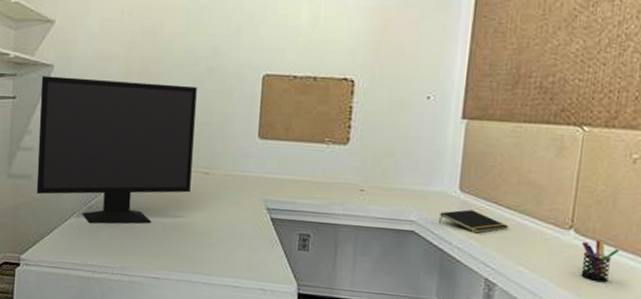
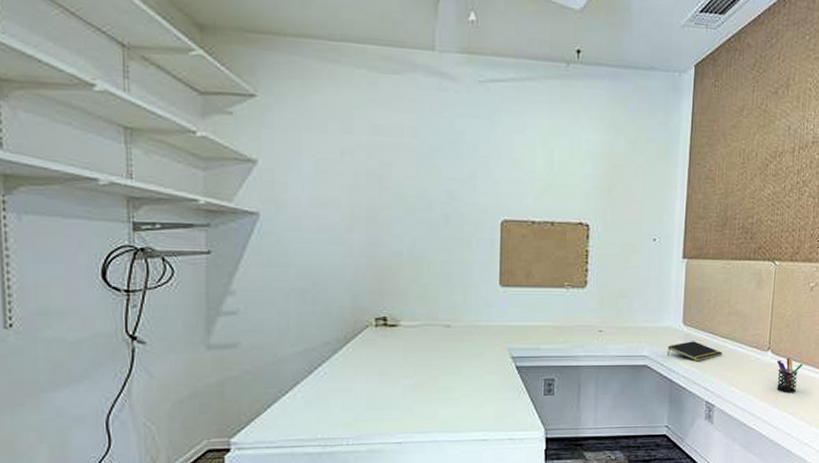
monitor: present [36,76,197,225] -> none [243,225,433,393]

